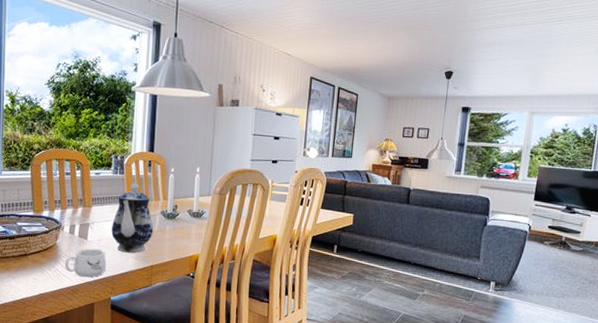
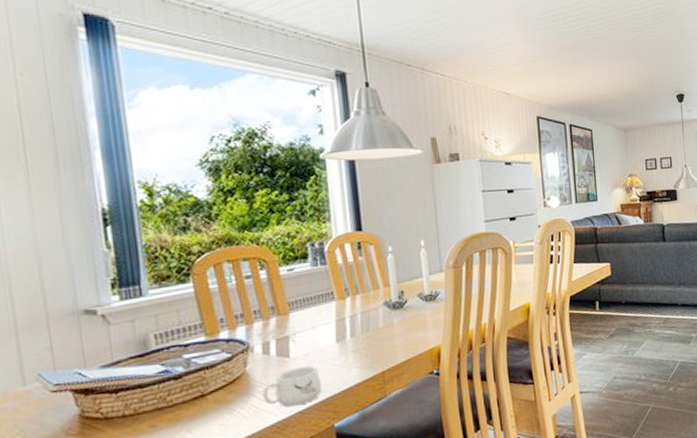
teapot: present [111,182,154,253] -> none [320,272,378,363]

